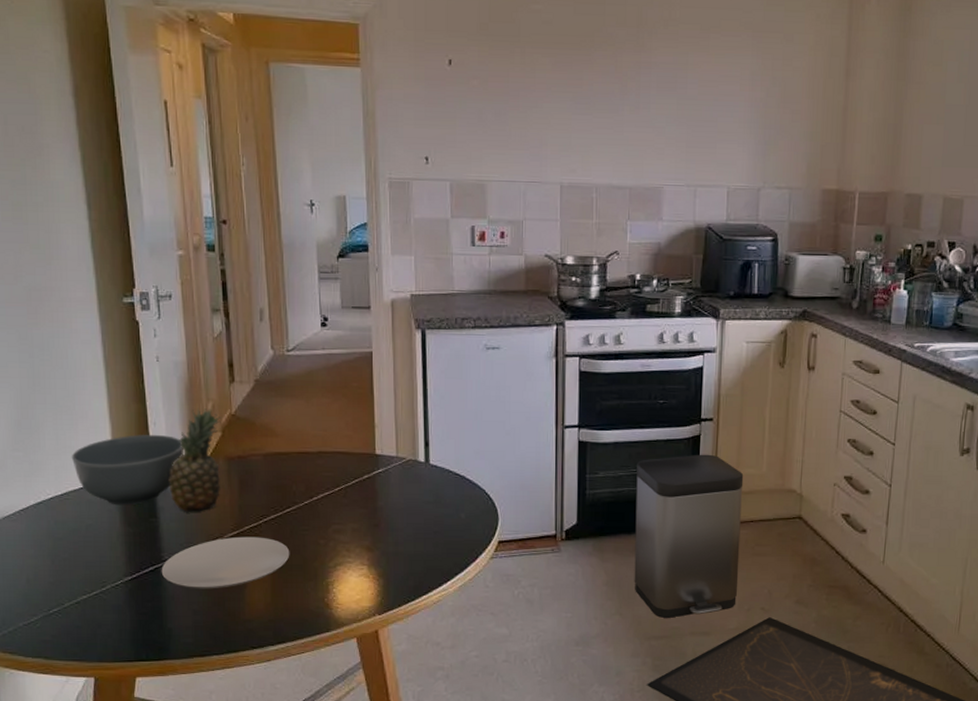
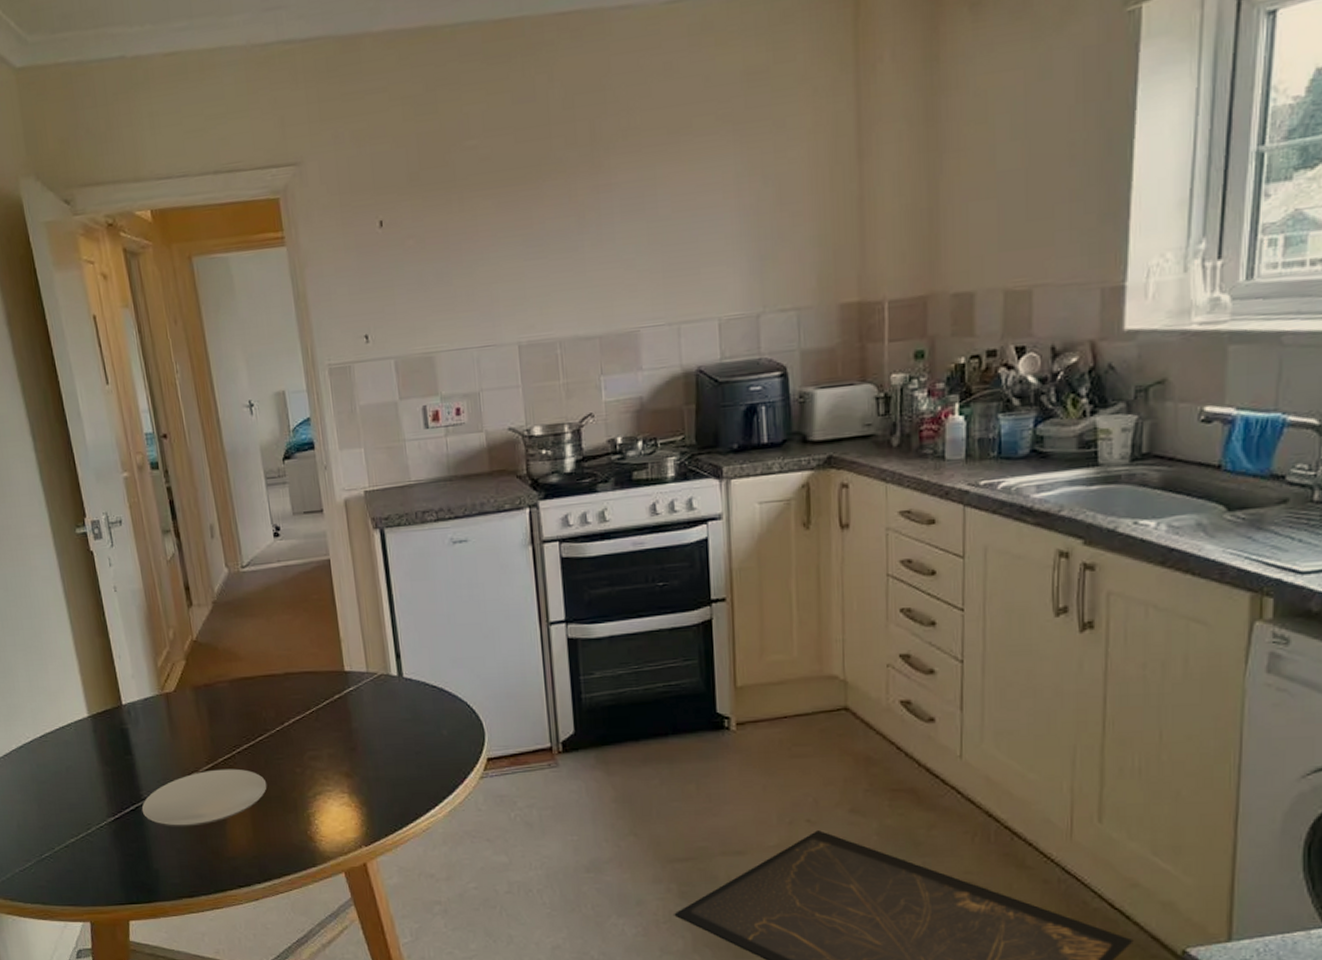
bowl: present [71,435,183,506] -> none [44,668,151,745]
fruit: present [169,408,222,512] -> none [139,636,191,747]
pedal bin: present [634,454,744,618] -> none [638,641,775,837]

